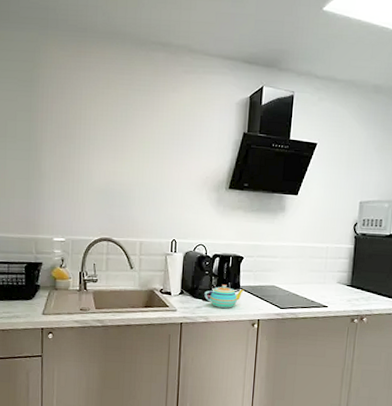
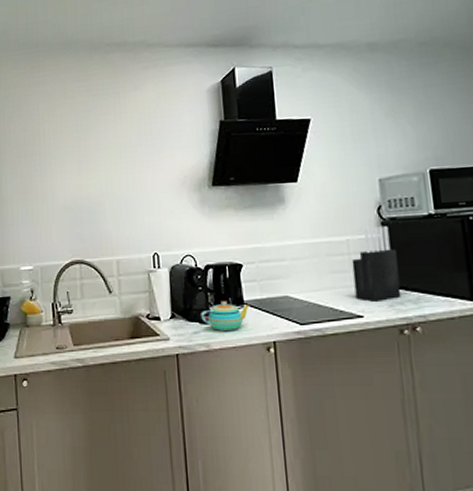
knife block: none [325,239,361,297] -> present [351,226,402,302]

